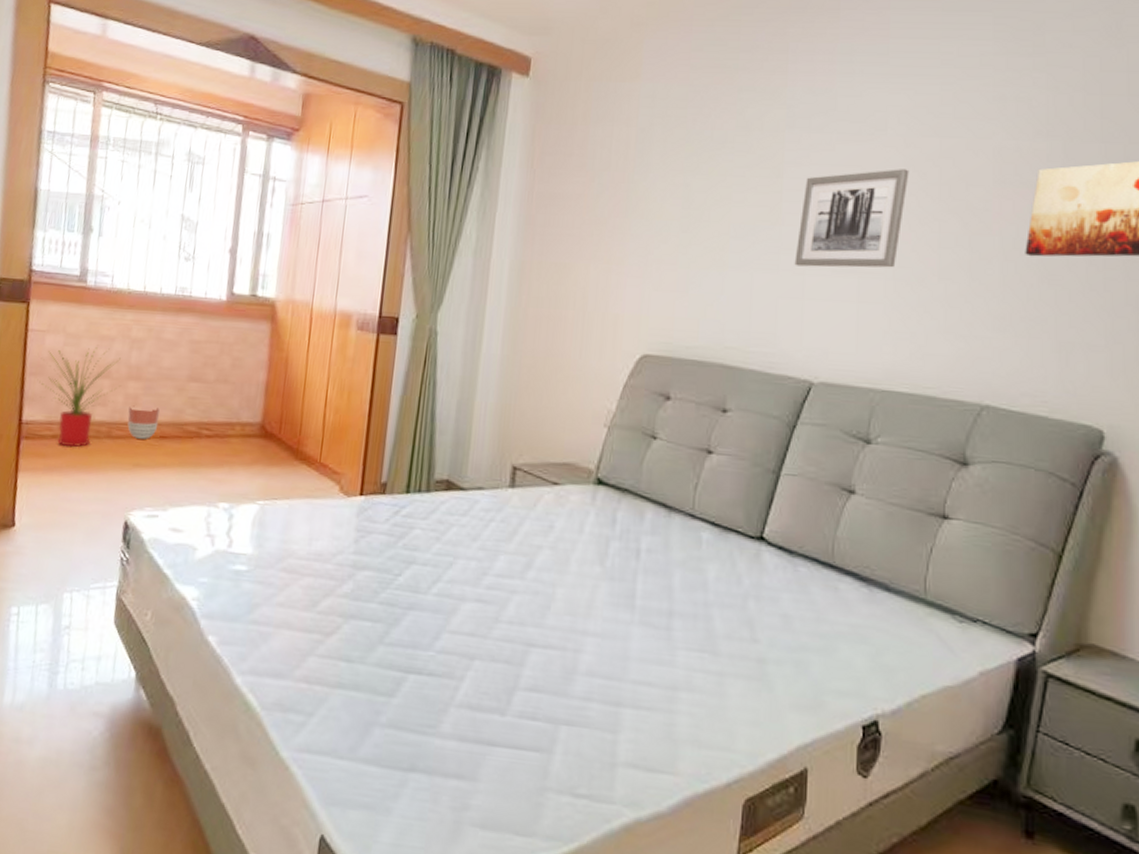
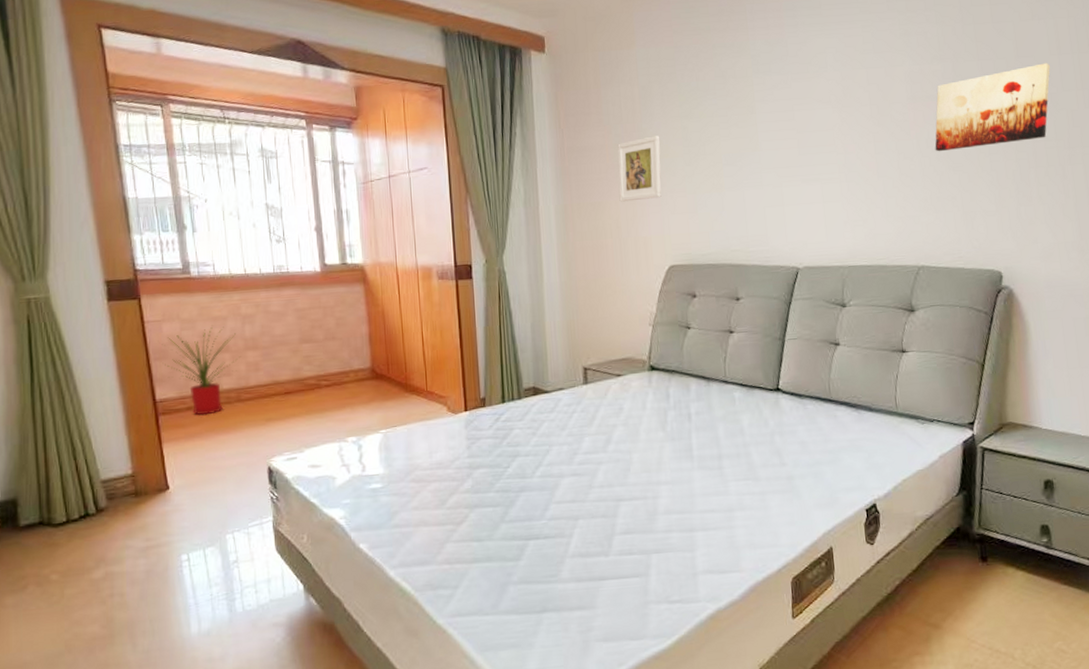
planter: present [127,405,160,439] -> none [252,369,281,398]
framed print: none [591,190,655,268] -> present [617,135,662,202]
wall art: present [794,169,909,268] -> none [773,96,848,181]

